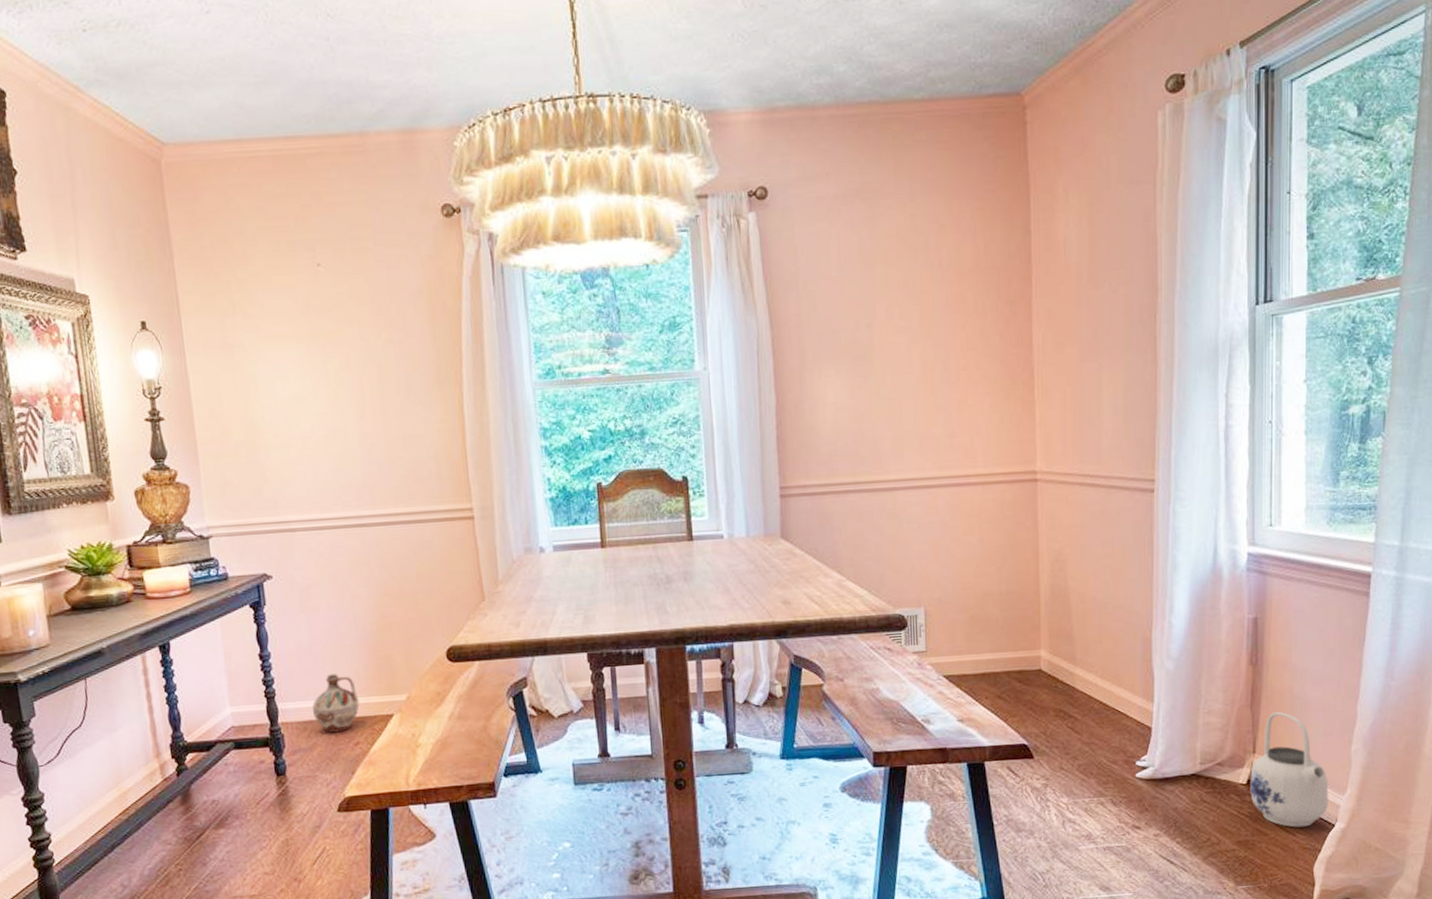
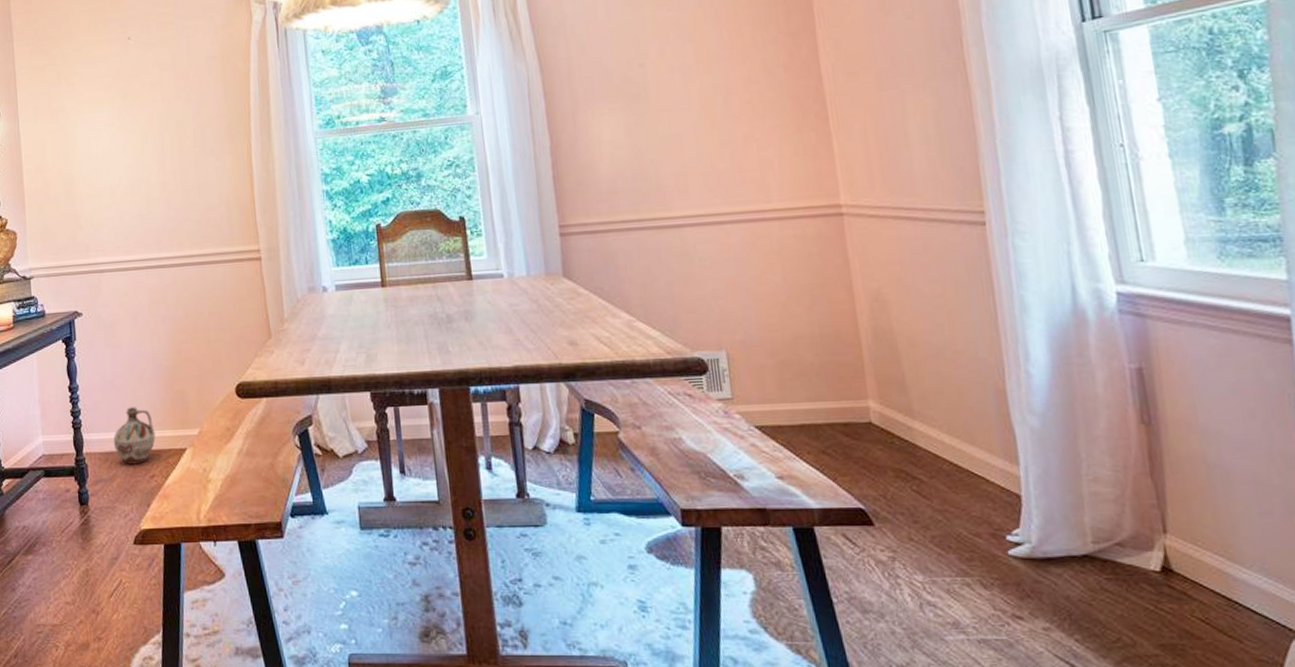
teapot: present [1250,712,1329,828] -> none [1163,483,1285,632]

